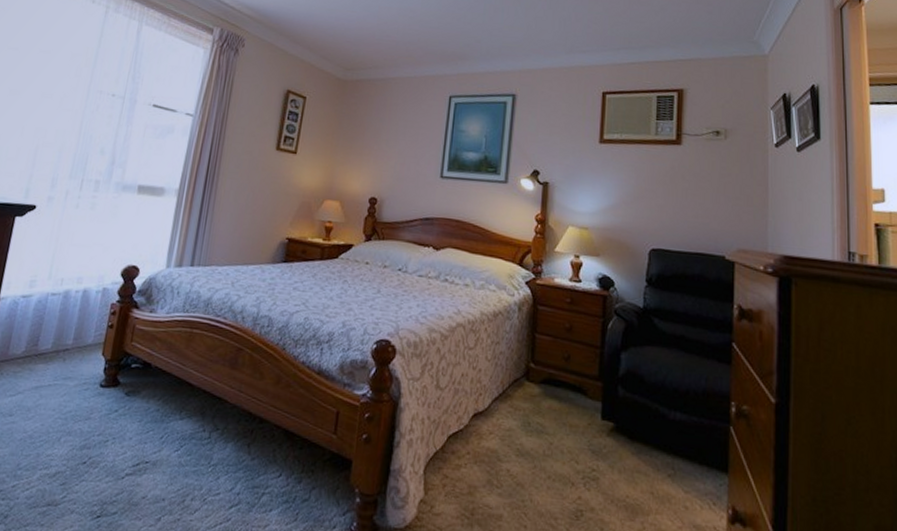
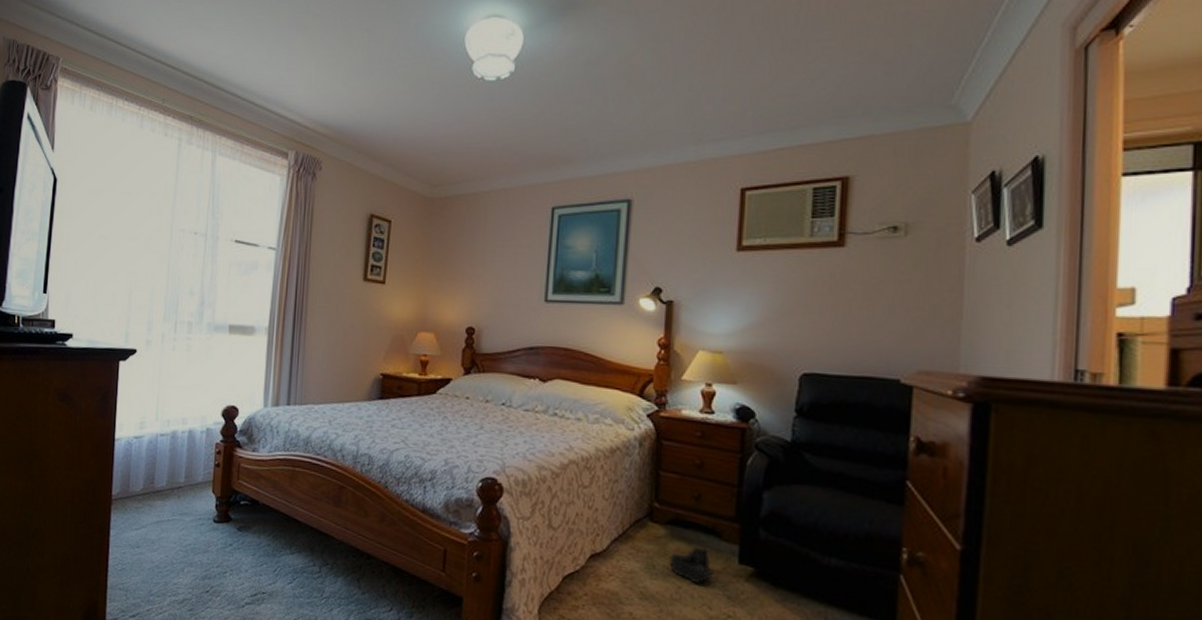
boots: none [543,403,583,439] -> present [669,545,717,583]

